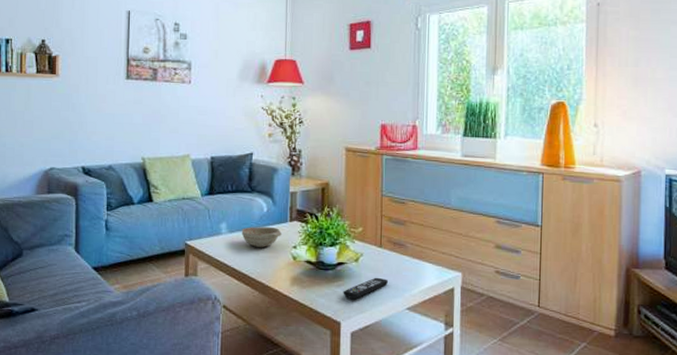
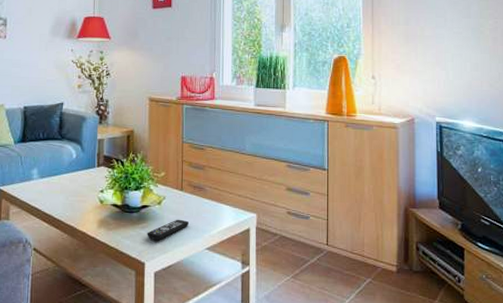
decorative bowl: present [241,226,283,247] -> none [52,172,90,192]

